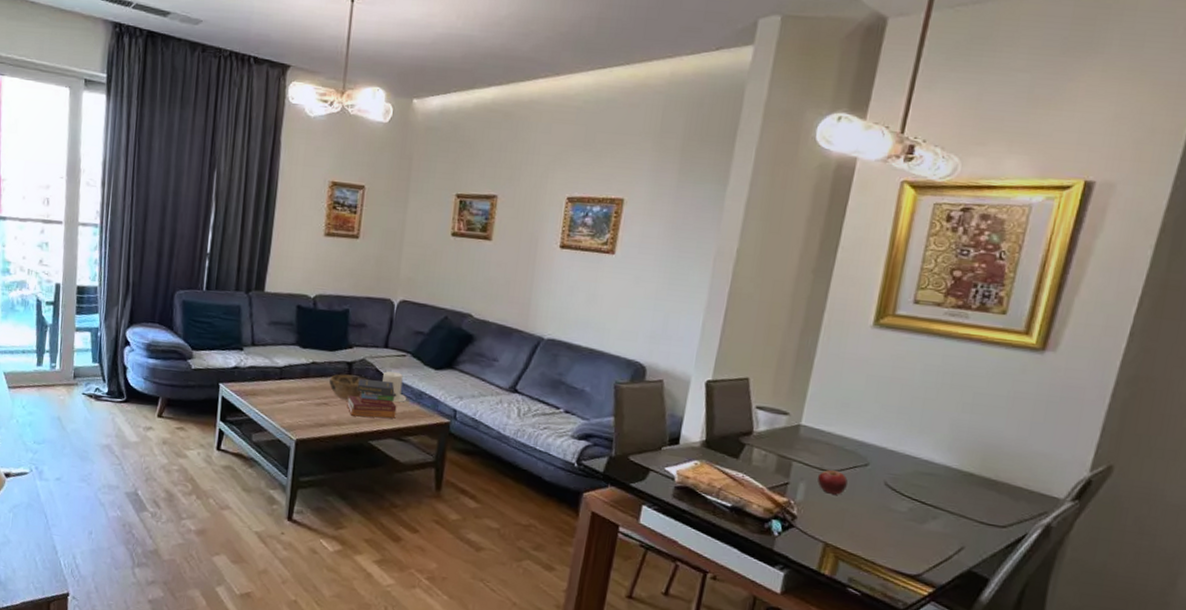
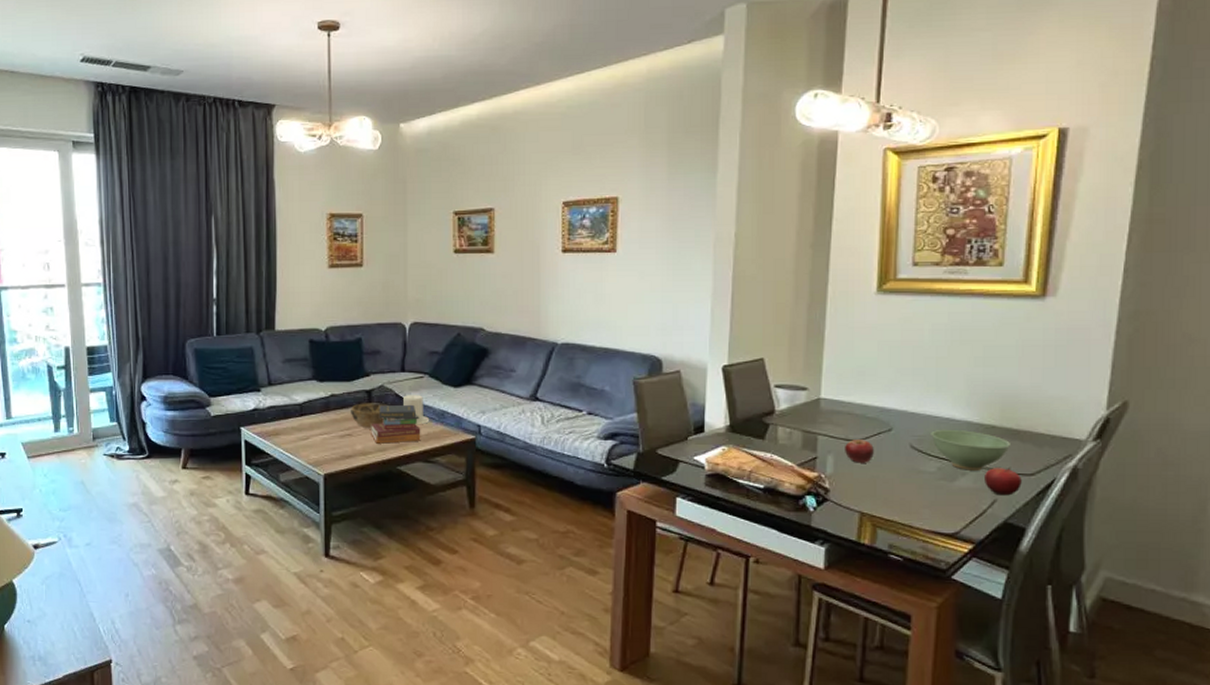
bowl: none [907,471,987,516] -> present [931,430,1010,471]
fruit: none [954,515,993,545] -> present [985,468,1022,496]

